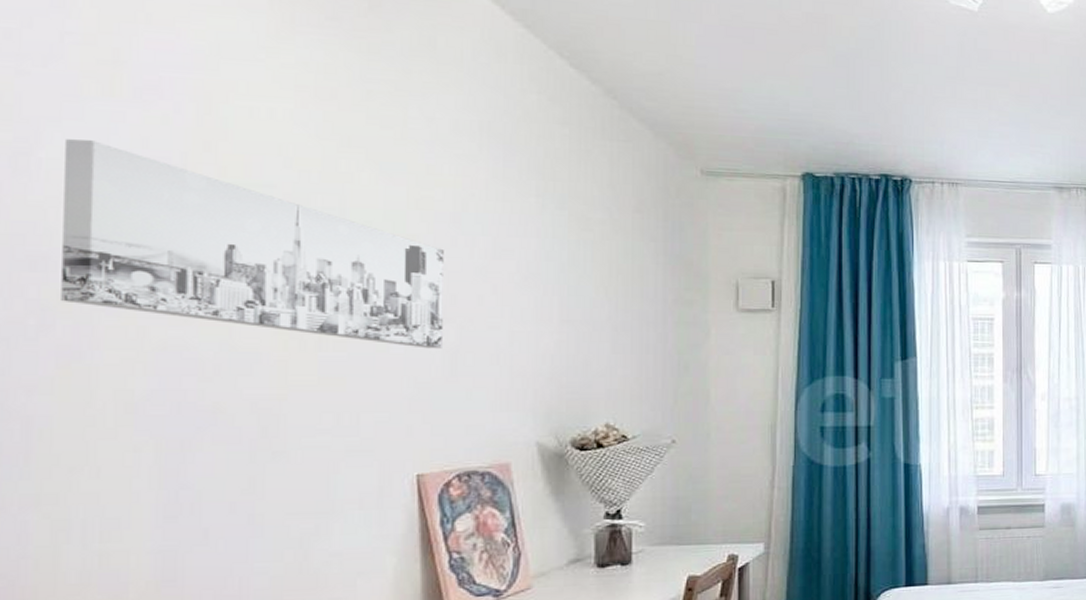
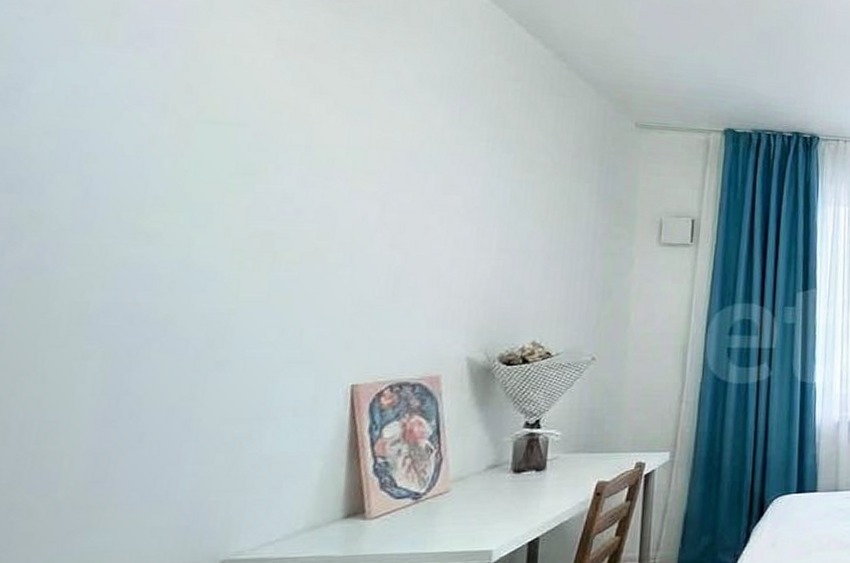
wall art: present [61,139,444,349] -> none [31,78,398,272]

